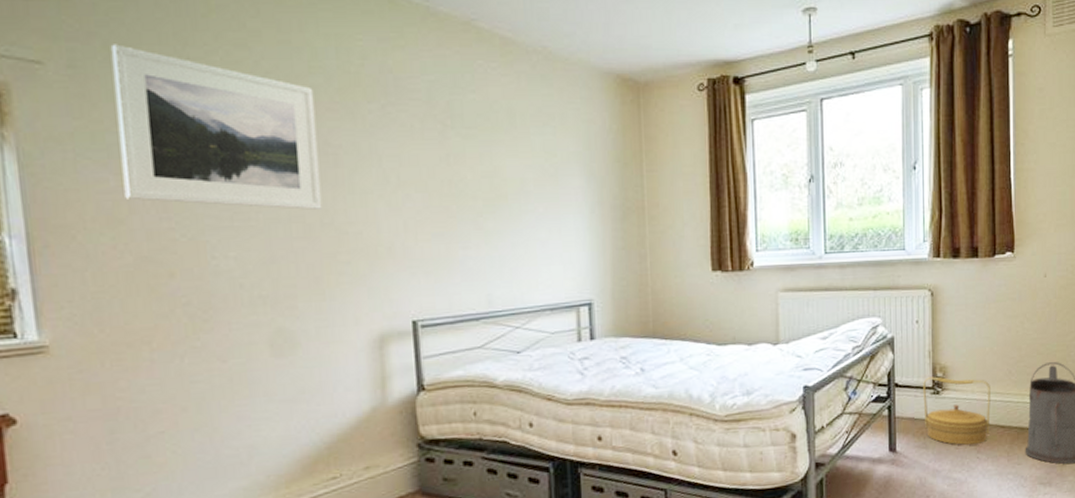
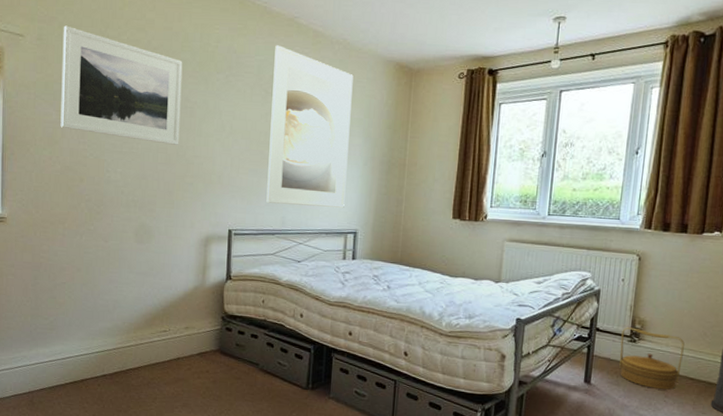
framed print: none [448,59,571,278] -> present [266,45,354,208]

